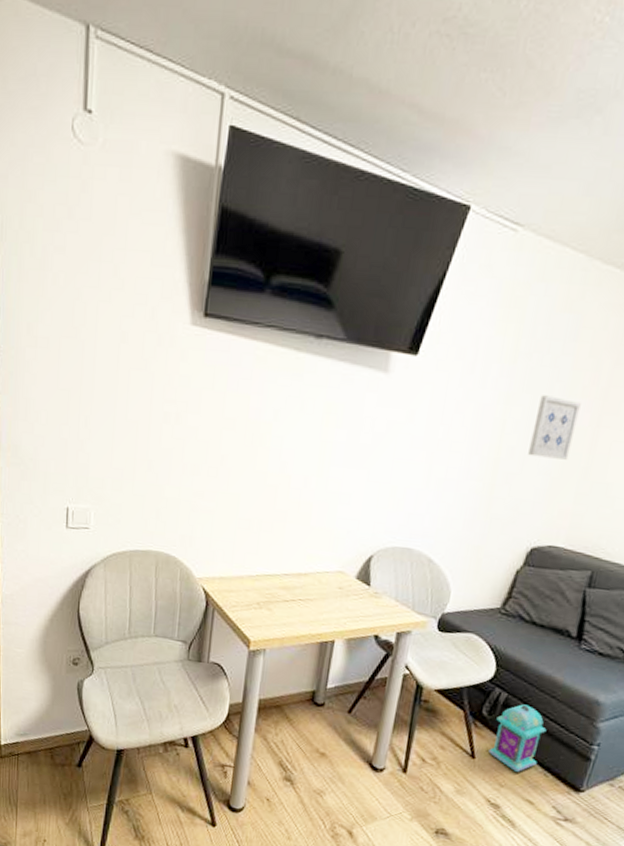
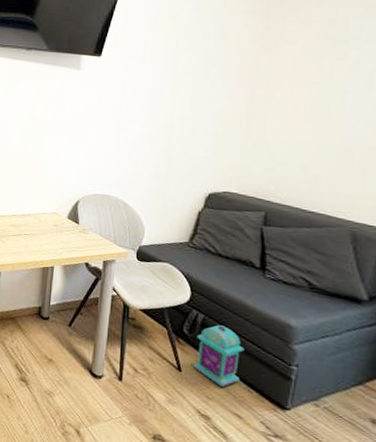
wall art: present [528,395,581,460] -> none [196,78,235,125]

